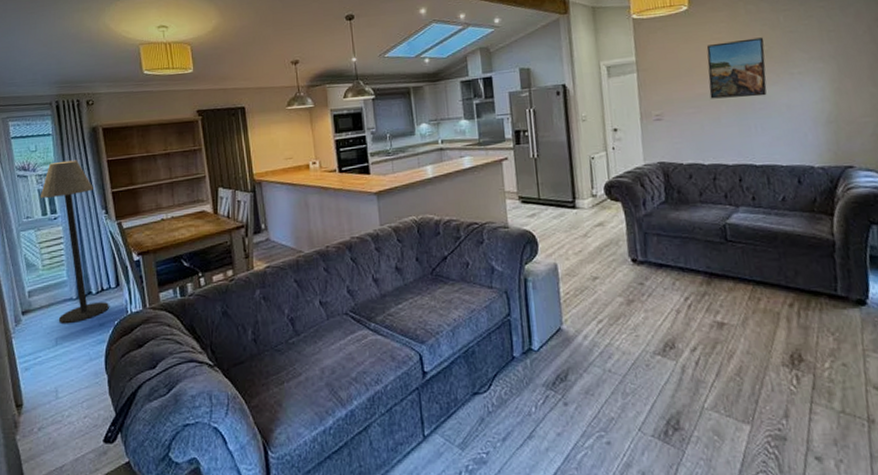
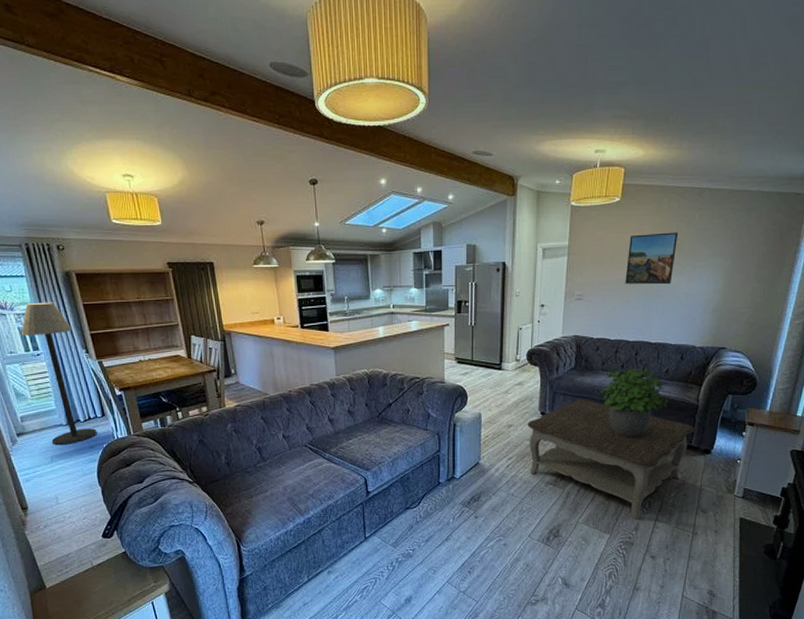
coffee table: none [616,239,838,403] -> present [527,398,695,520]
potted plant: none [703,196,795,288] -> present [600,368,669,438]

